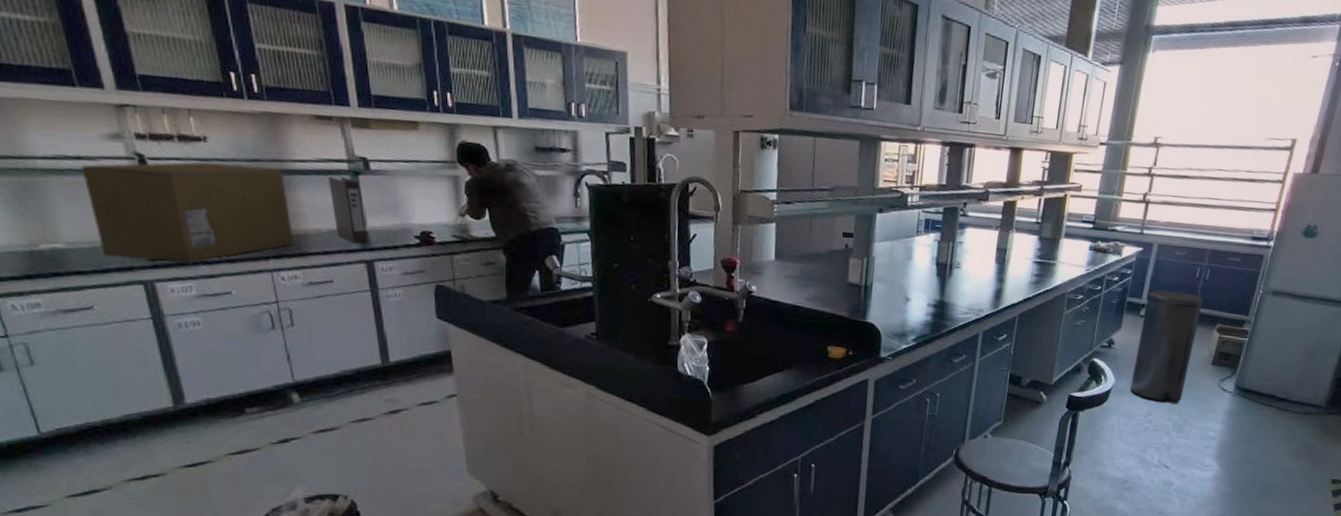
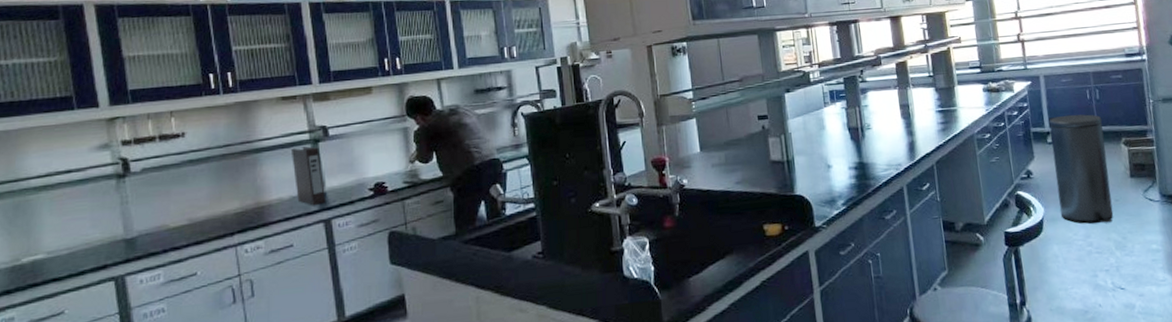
box: present [81,161,295,263] -> none [70,149,259,259]

